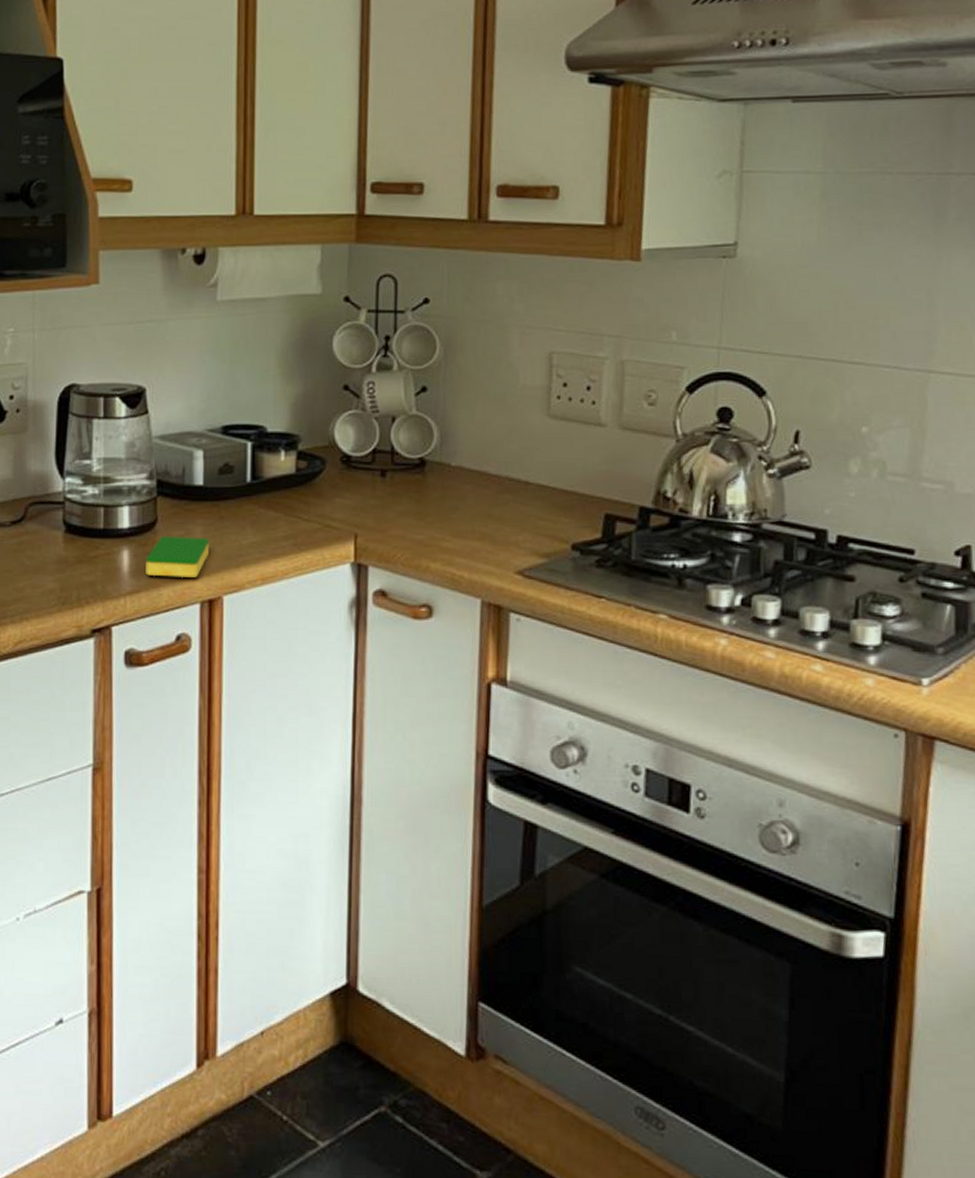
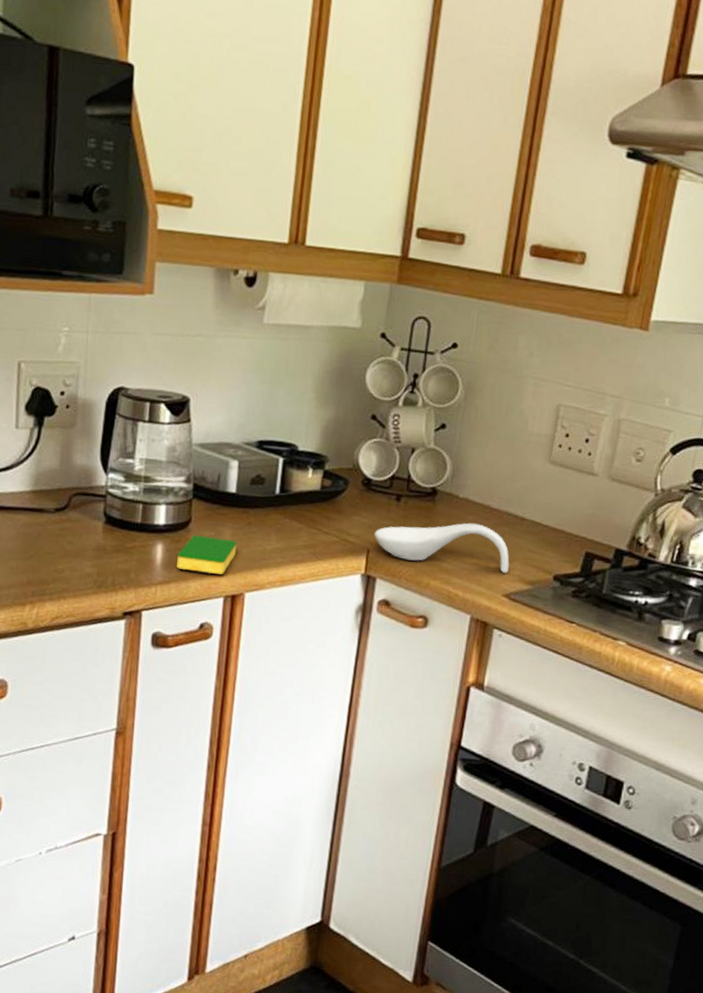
spoon rest: none [360,493,518,547] -> present [374,523,509,573]

